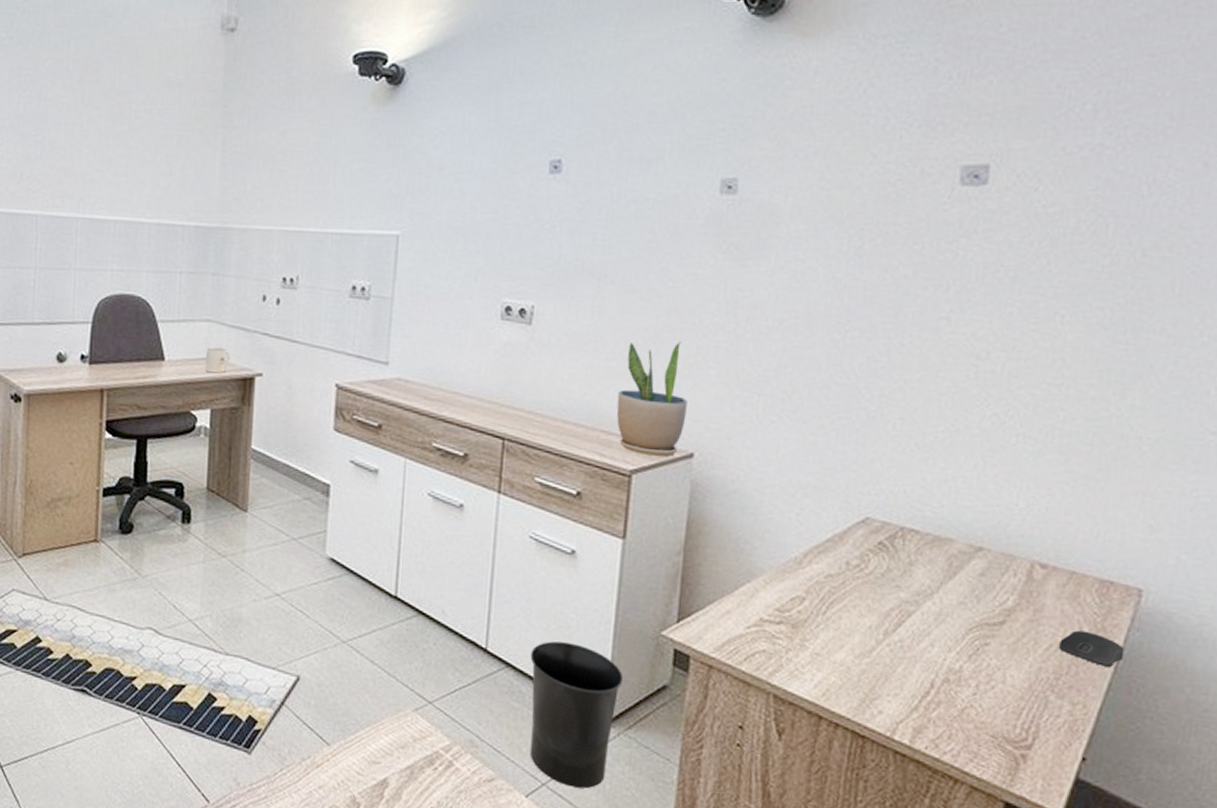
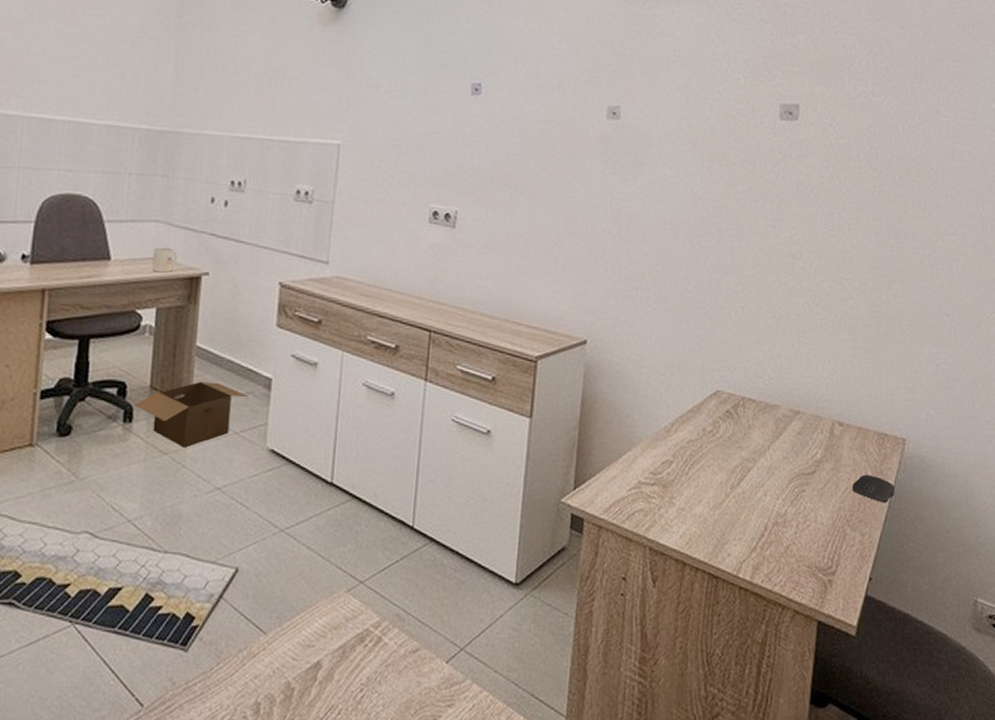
cardboard box: none [192,485,306,551] -> present [134,381,249,448]
waste bin: present [530,641,624,789] -> none [450,515,530,649]
potted plant: present [616,341,688,457] -> none [525,243,582,344]

